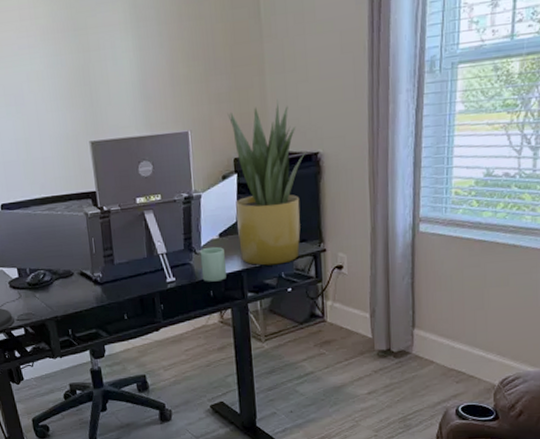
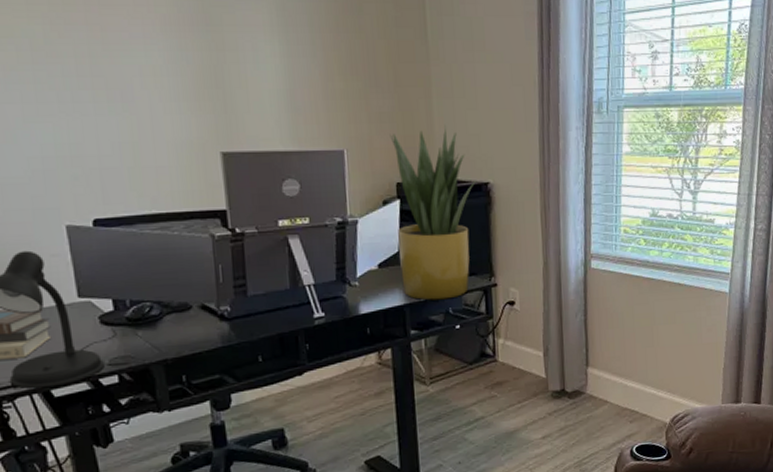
mug: present [199,246,226,282] -> none [355,278,386,318]

